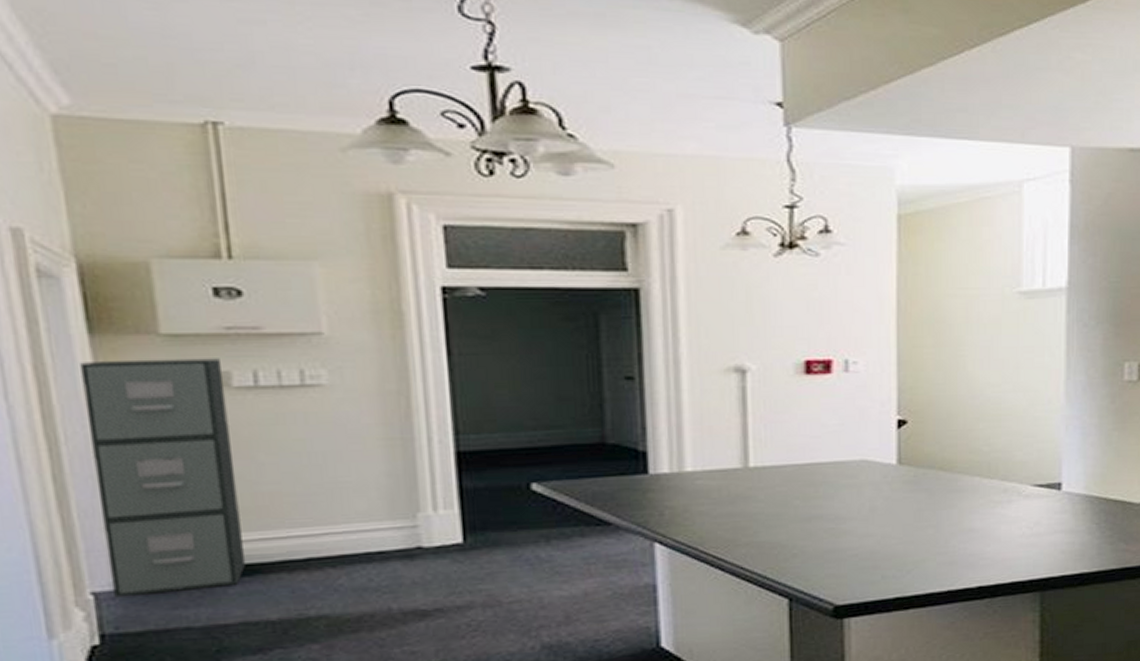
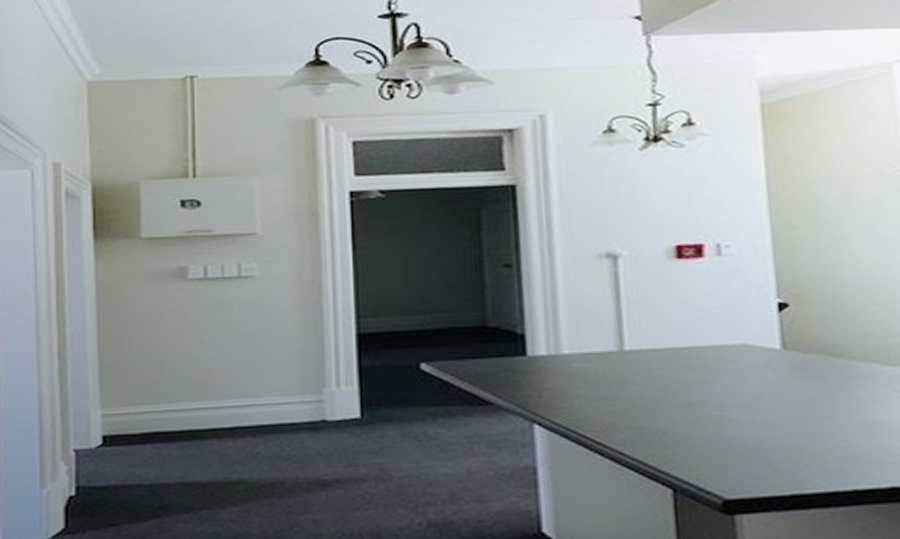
filing cabinet: present [80,358,247,598] -> none [86,256,187,455]

